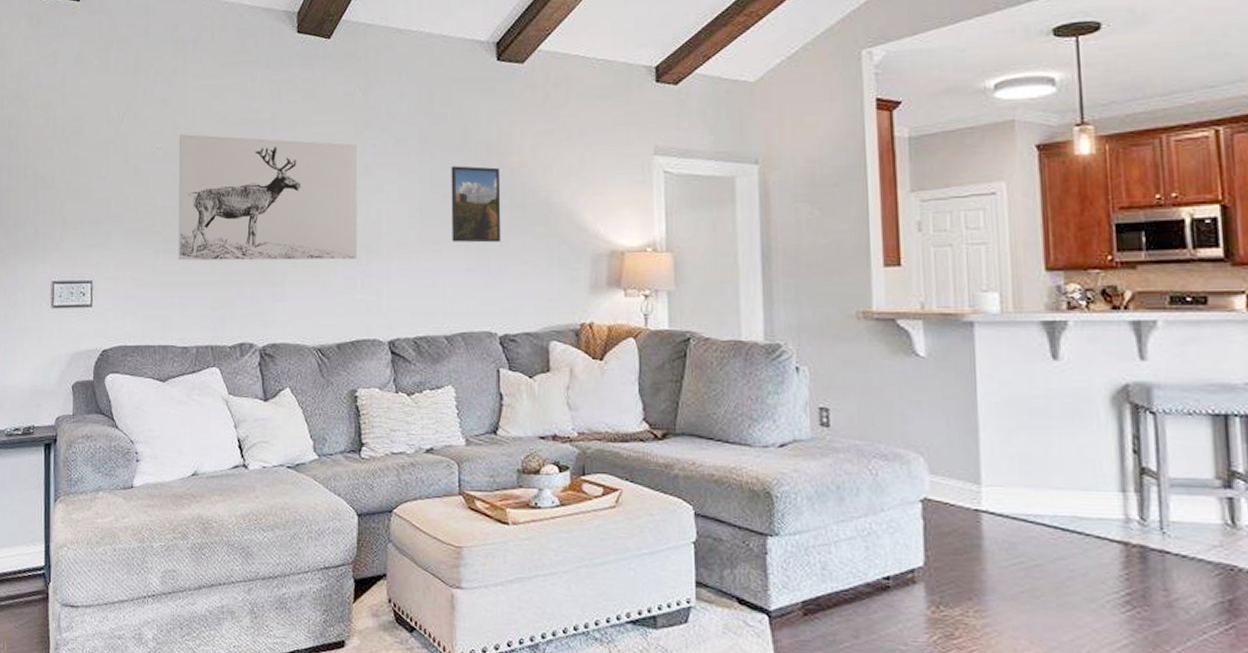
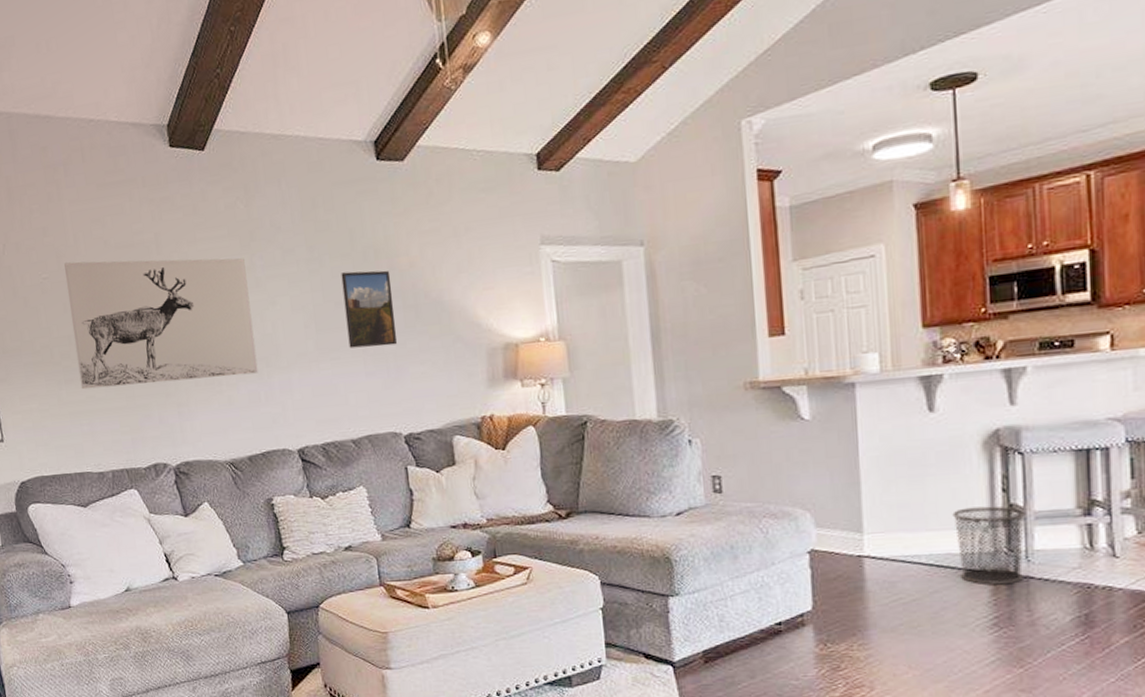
waste bin: none [1079,467,1159,558] -> present [952,506,1026,585]

